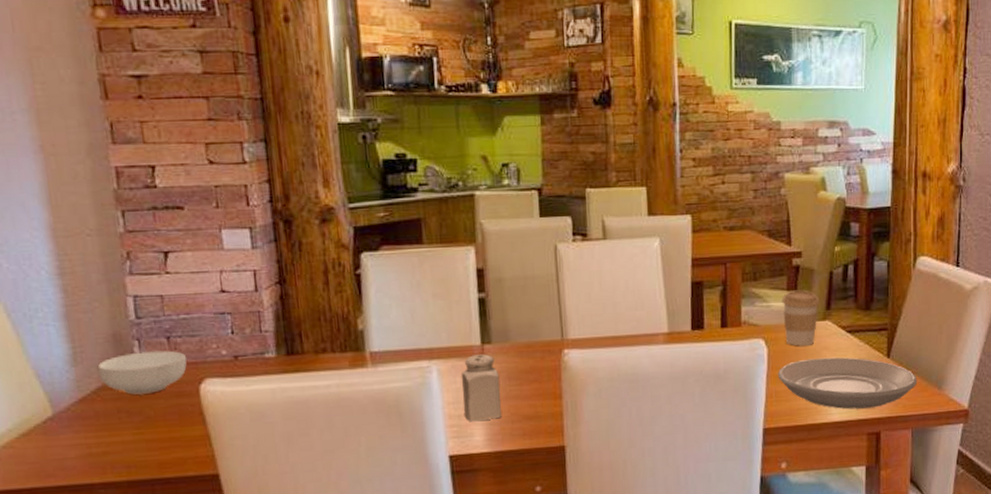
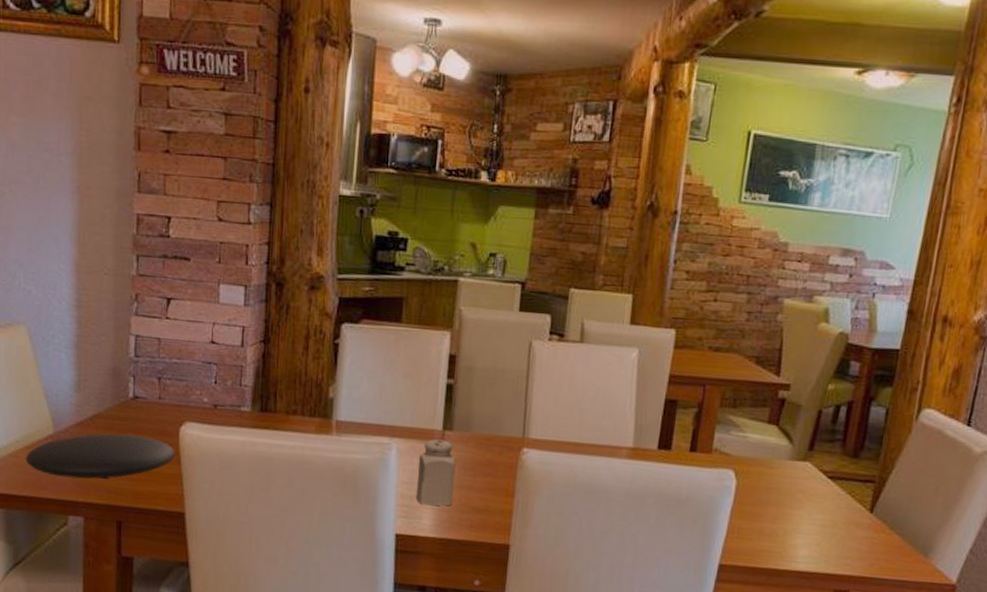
plate: none [22,401,199,461] -> present [25,433,175,479]
cereal bowl: present [97,350,187,395] -> none [96,388,172,428]
plate: present [778,357,918,409] -> none [744,499,902,564]
coffee cup: present [782,290,819,346] -> none [758,424,803,486]

